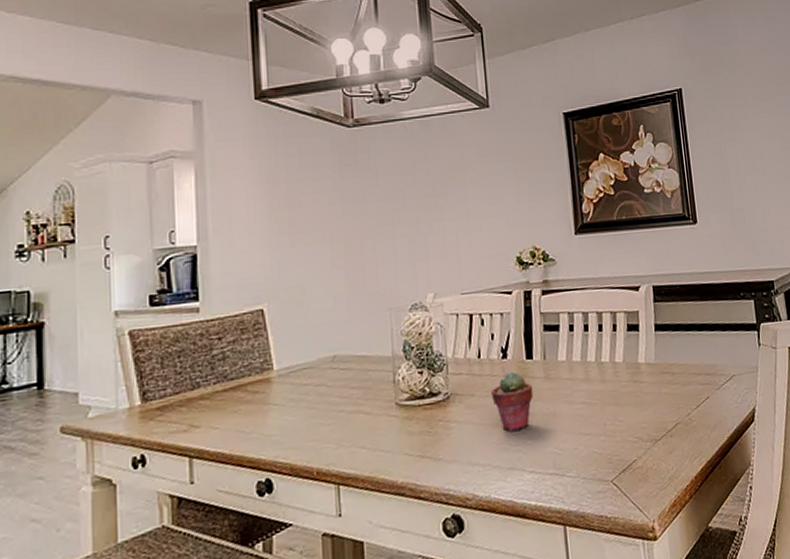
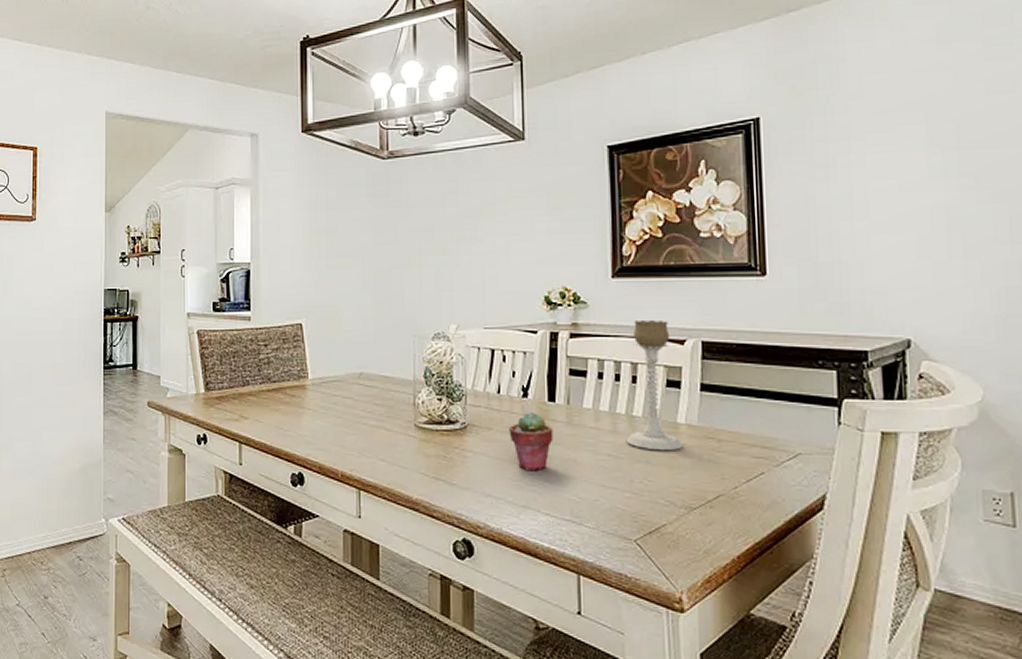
candle holder: none [596,270,645,392] -> present [625,319,683,451]

